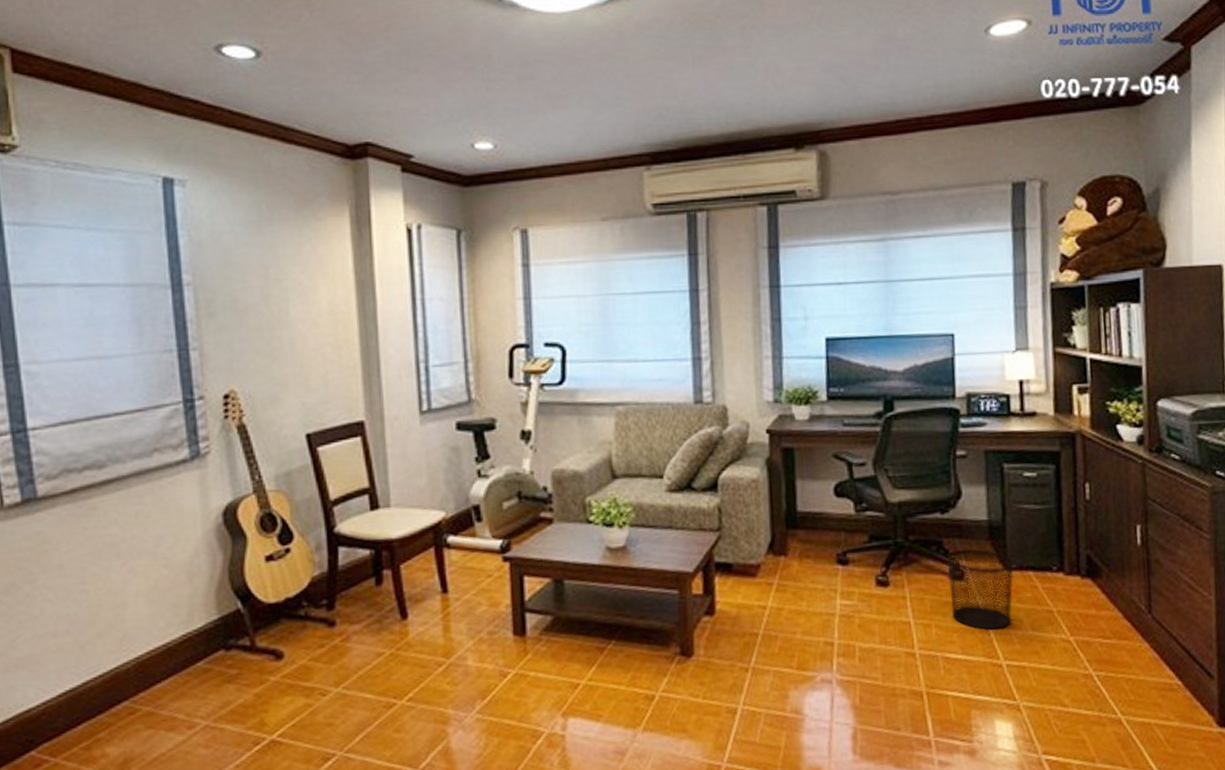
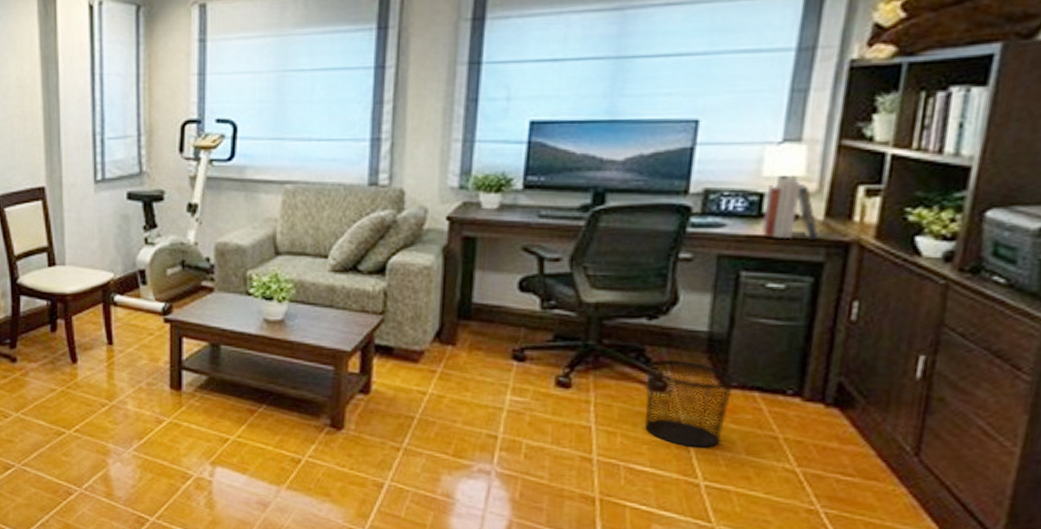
books: none [1012,380,1053,433] -> present [761,177,819,240]

